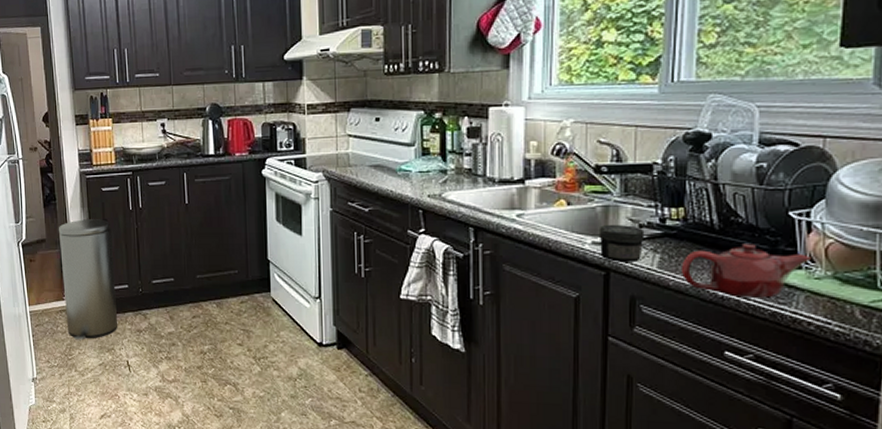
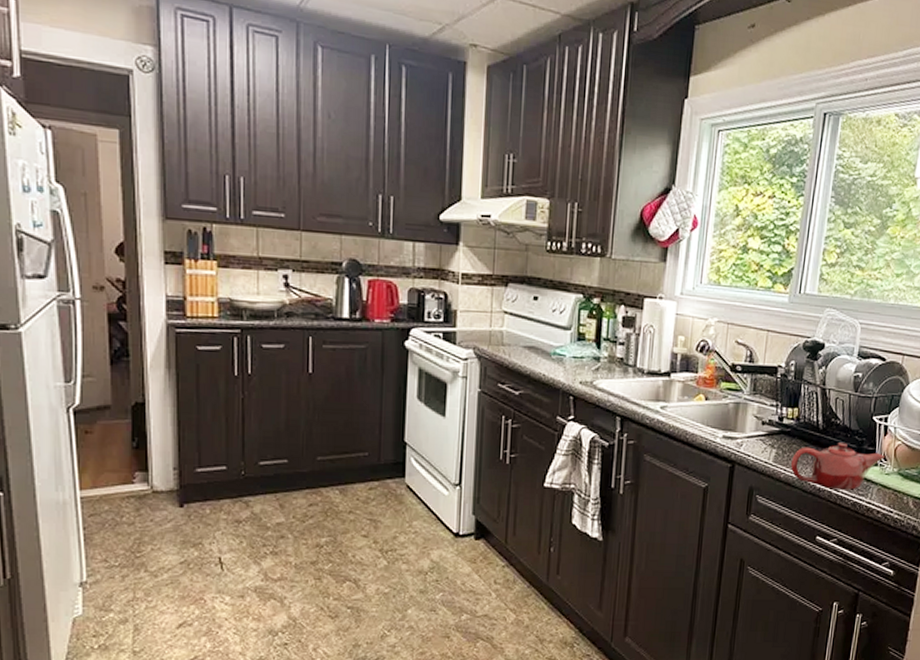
pedal bin: present [58,219,118,340] -> none [130,383,210,533]
jar: present [598,225,645,264] -> none [728,421,766,457]

